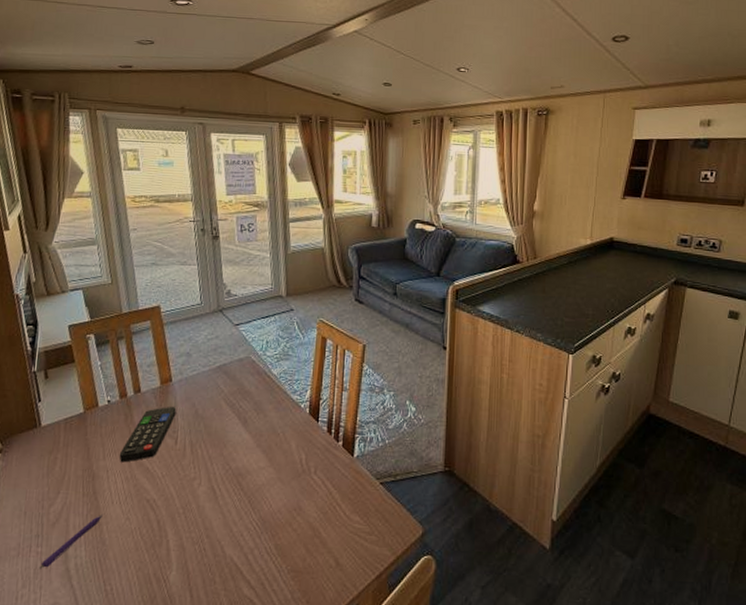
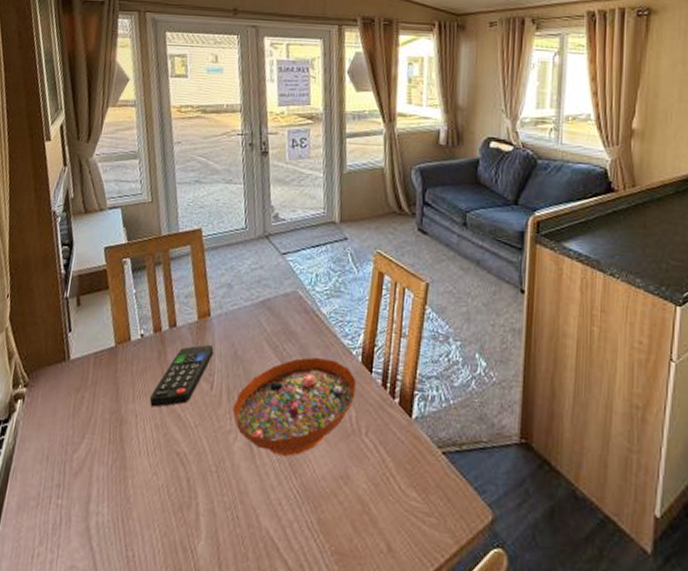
pen: present [39,515,103,569] -> none [58,466,129,525]
decorative bowl: none [196,411,305,495] -> present [233,356,356,456]

